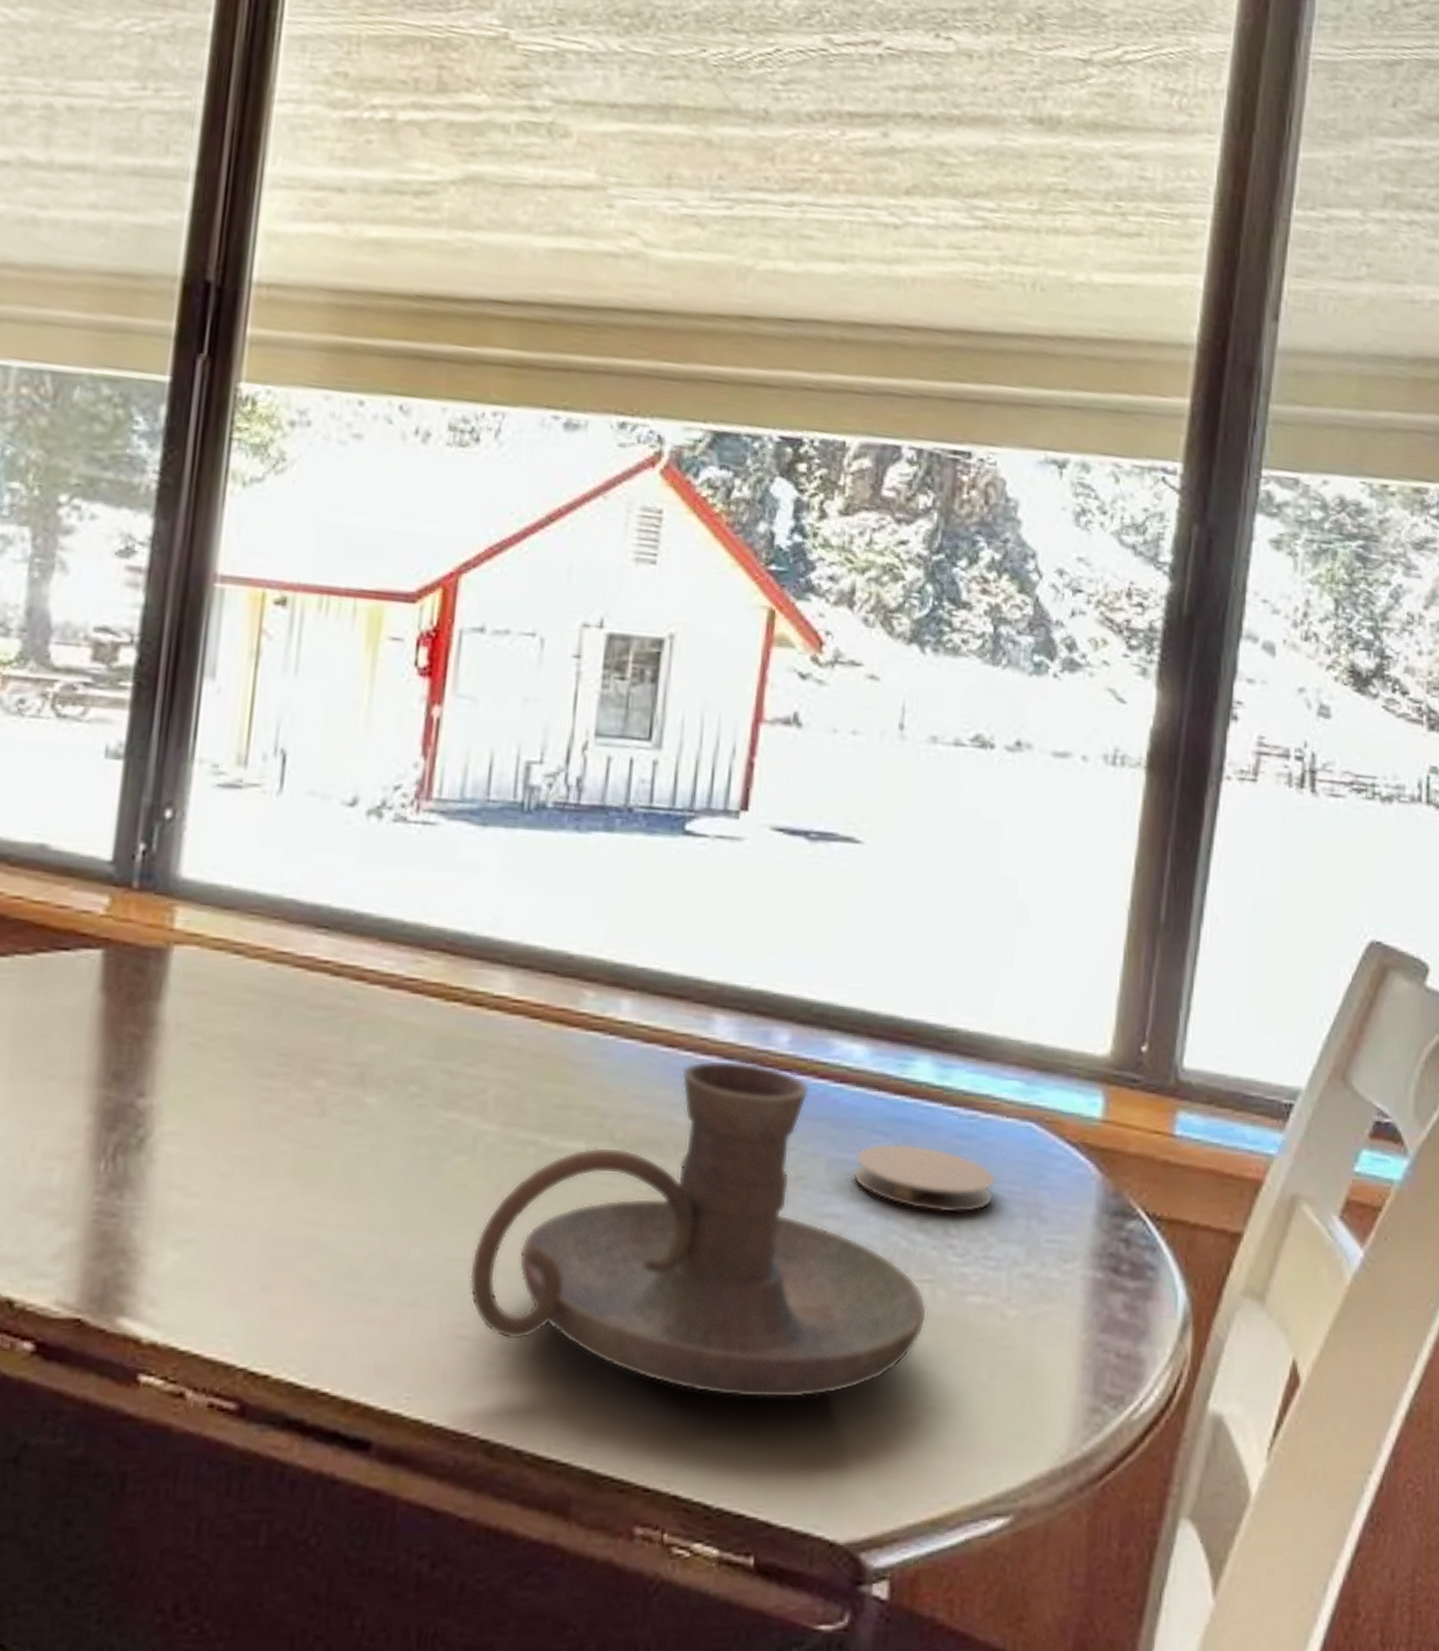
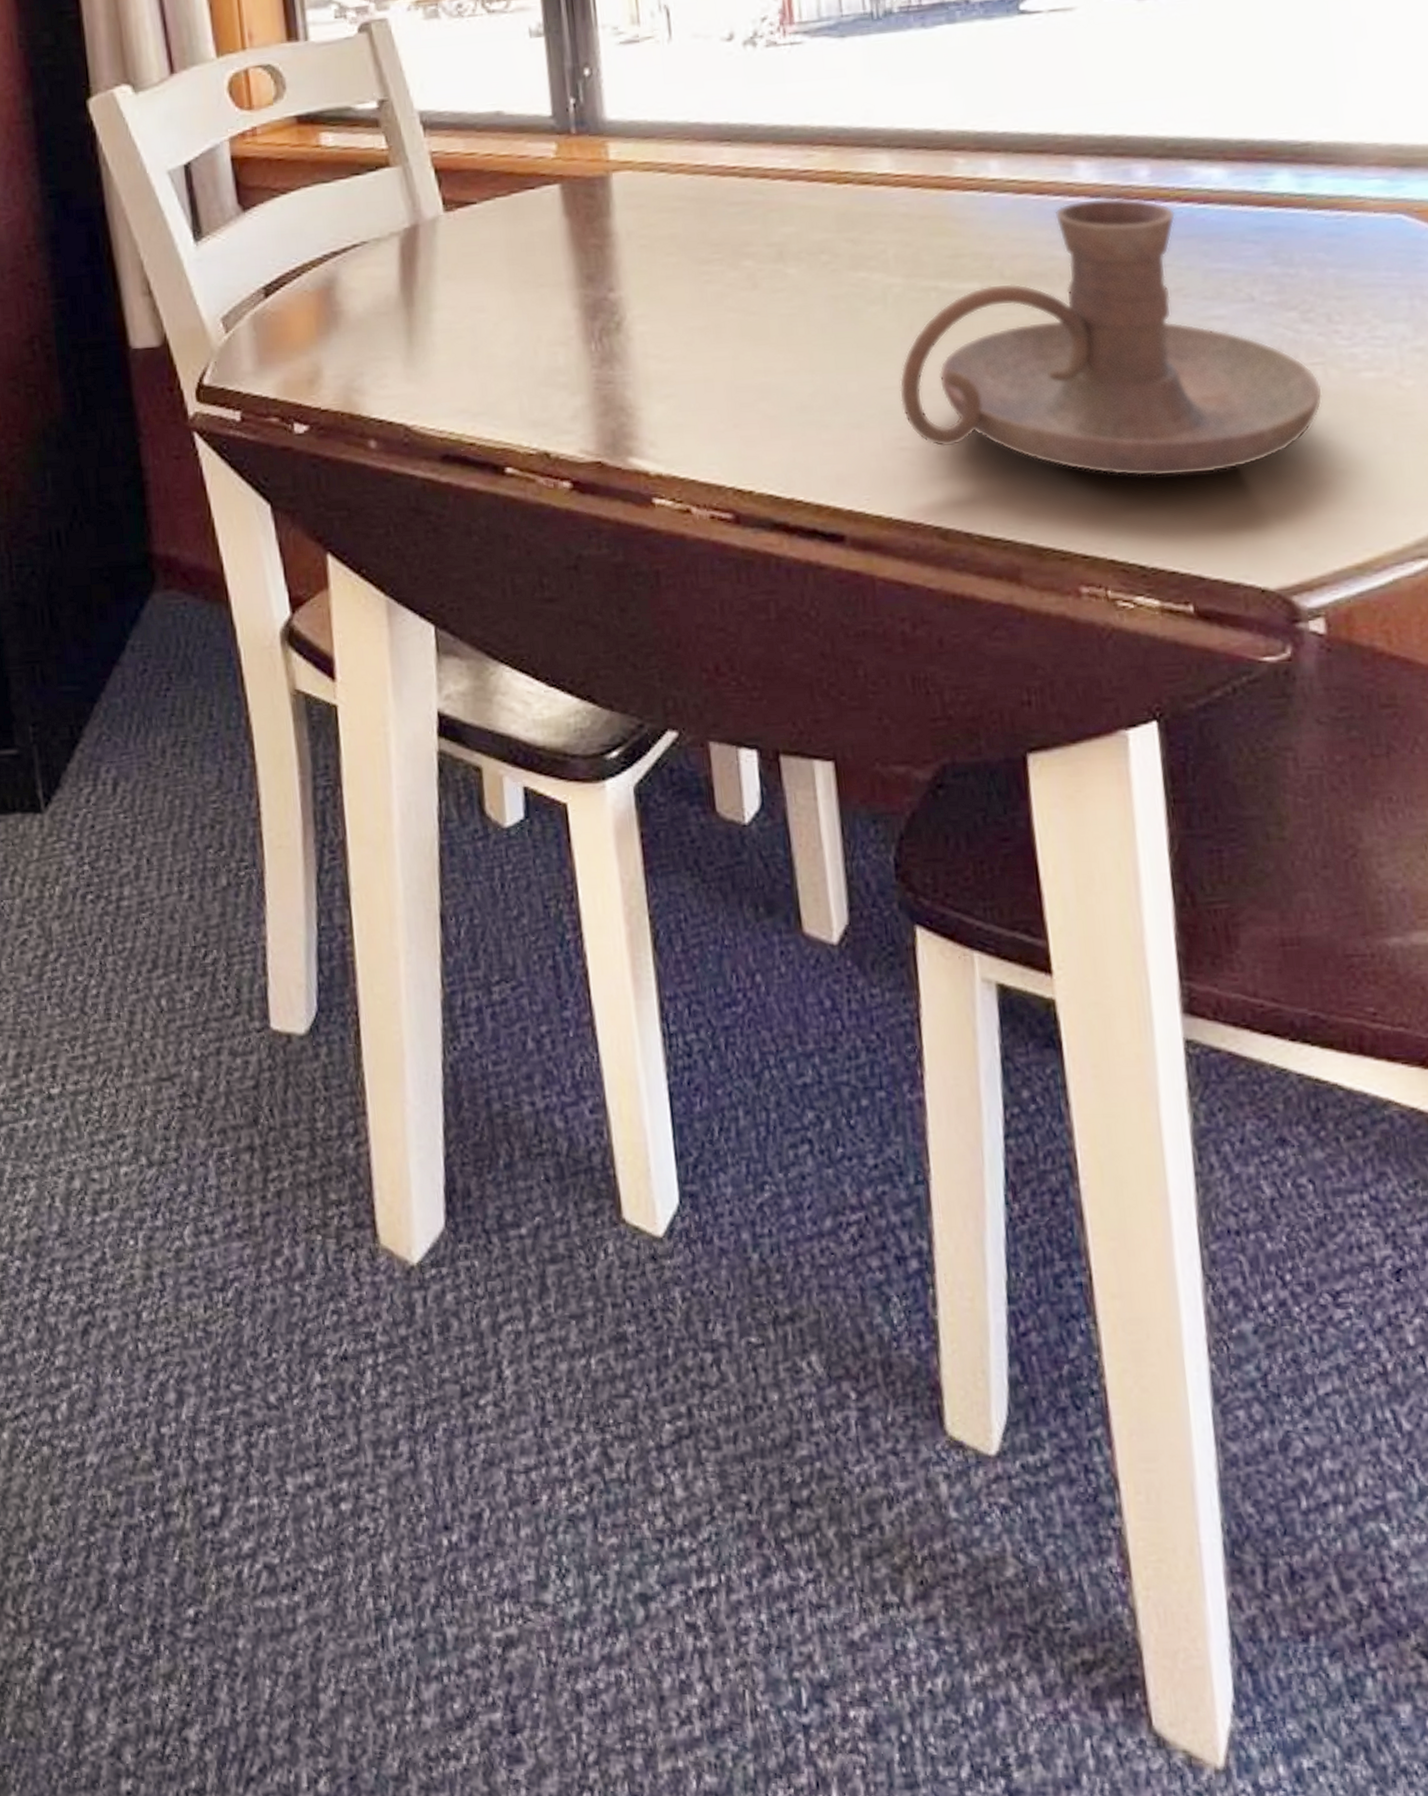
coaster: present [853,1142,996,1213] -> none [1230,247,1373,304]

